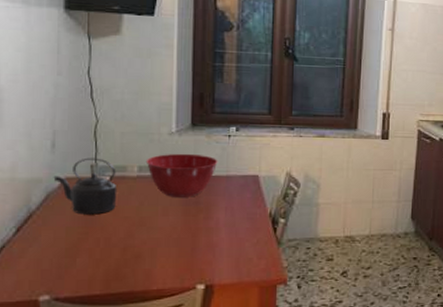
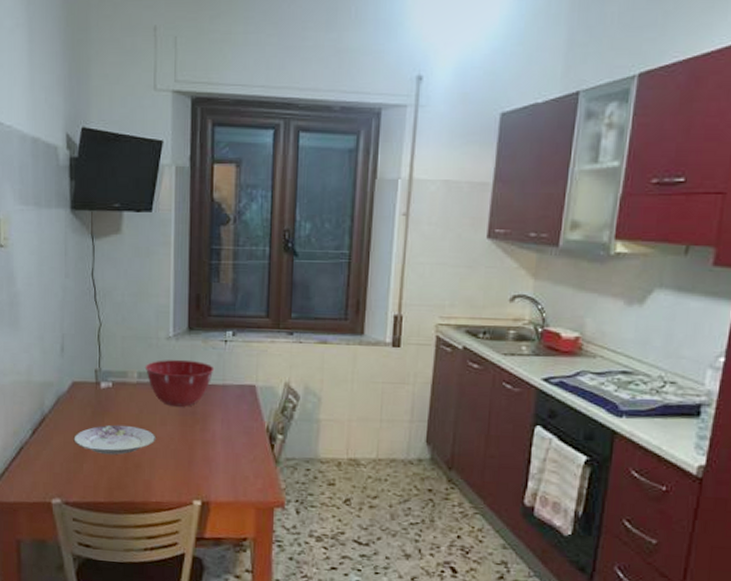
kettle: present [53,157,118,215] -> none [62,362,119,421]
plate: none [65,217,158,248] -> present [73,424,156,455]

